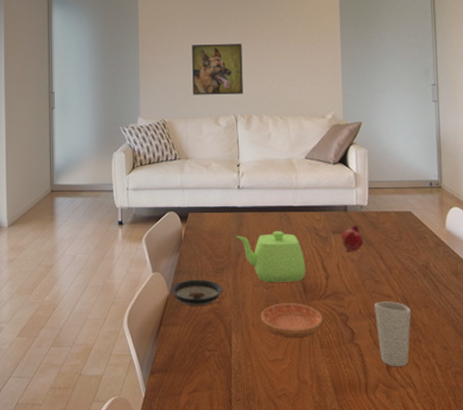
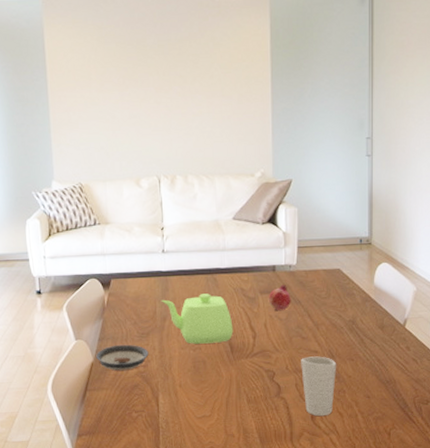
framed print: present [192,44,243,95] -> none [108,97,166,156]
saucer: present [260,303,323,337] -> none [187,362,249,395]

